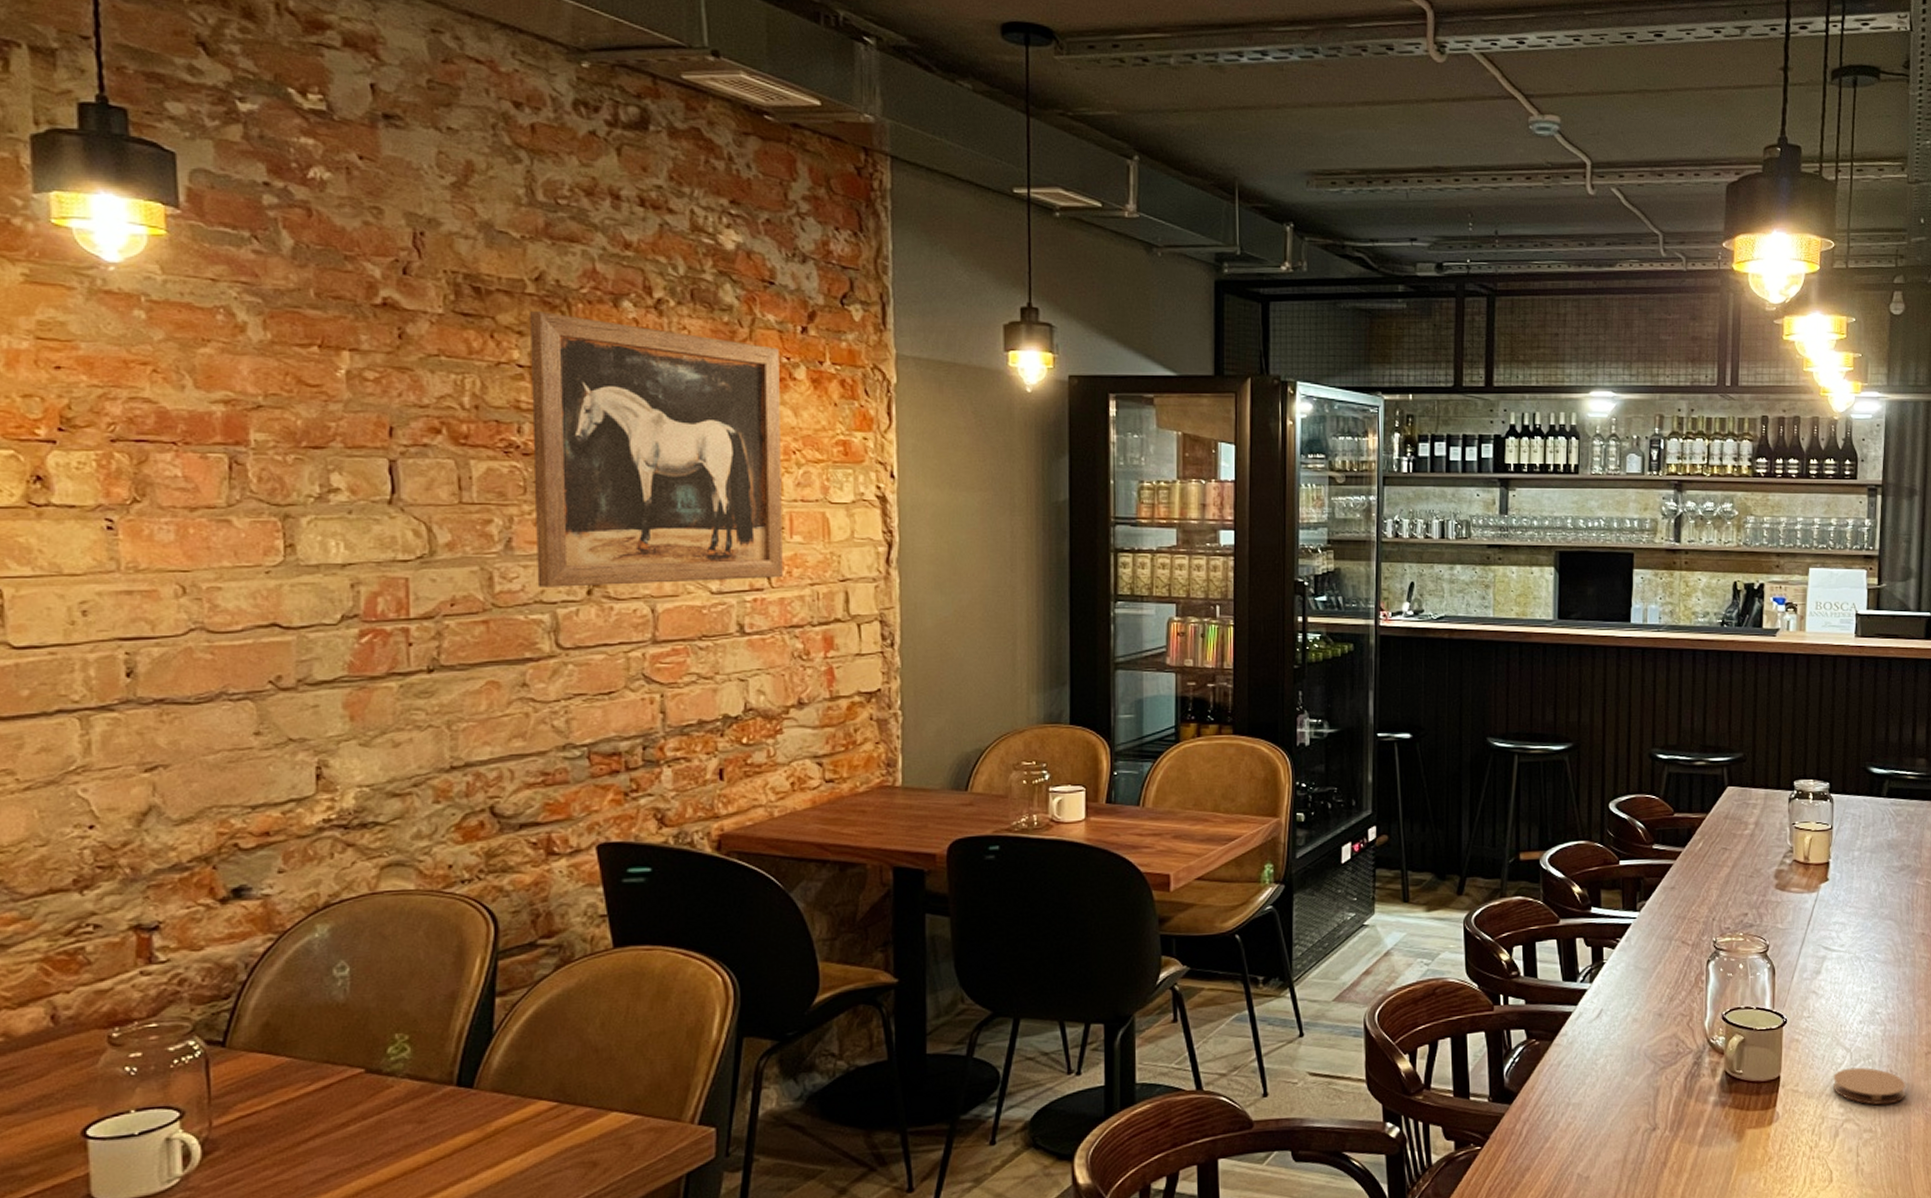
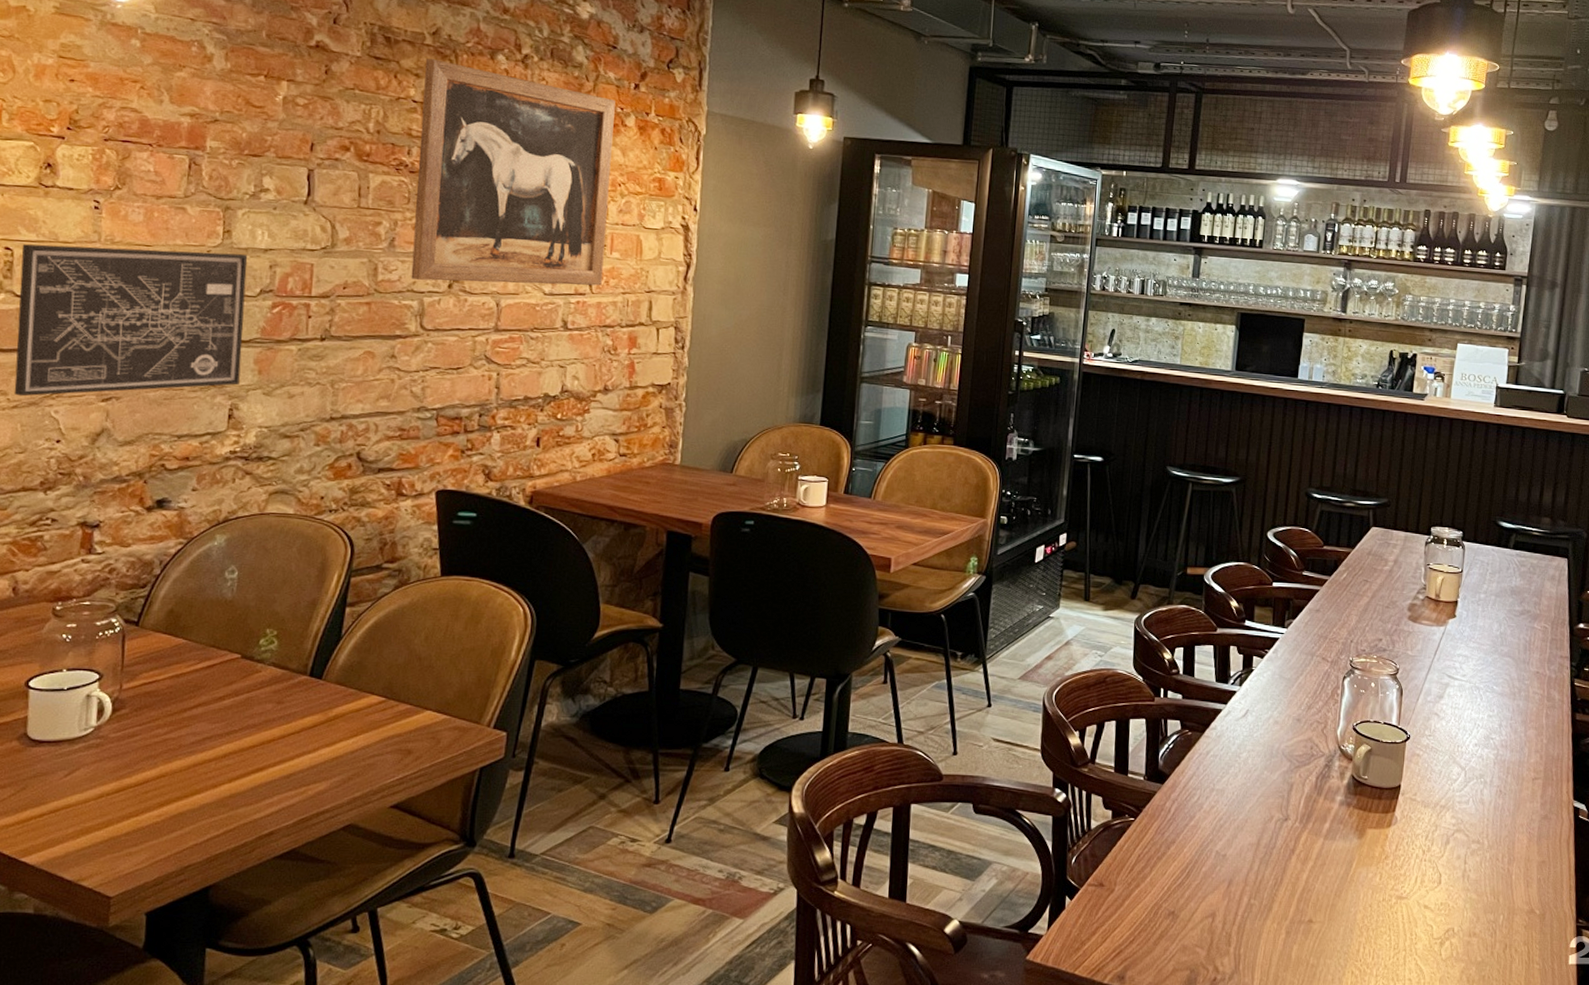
wall art: none [13,573,326,775] -> present [14,244,248,397]
coaster: present [1833,1067,1906,1105] -> none [1448,784,1513,821]

